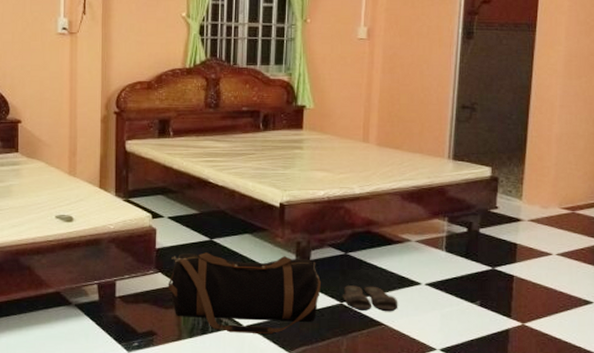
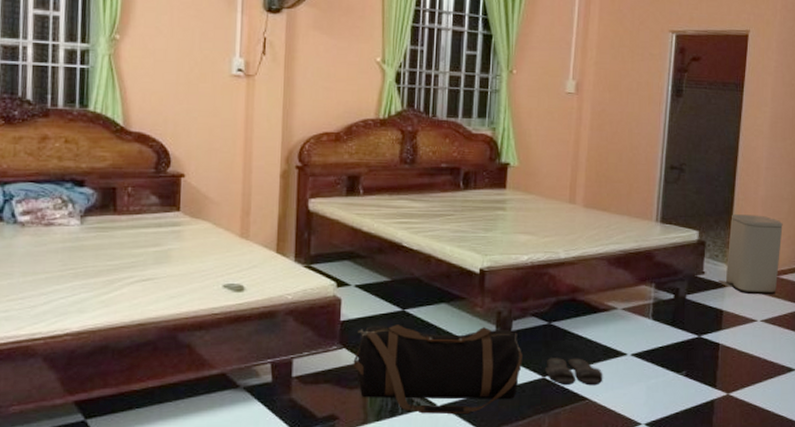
pedal bin: none [511,151,579,230] -> present [718,214,783,295]

